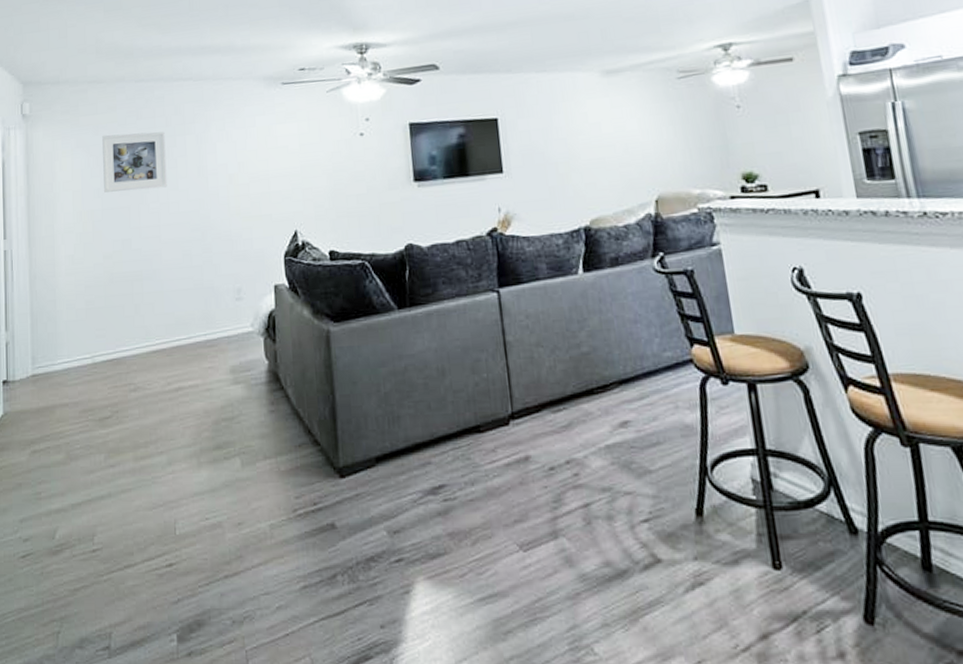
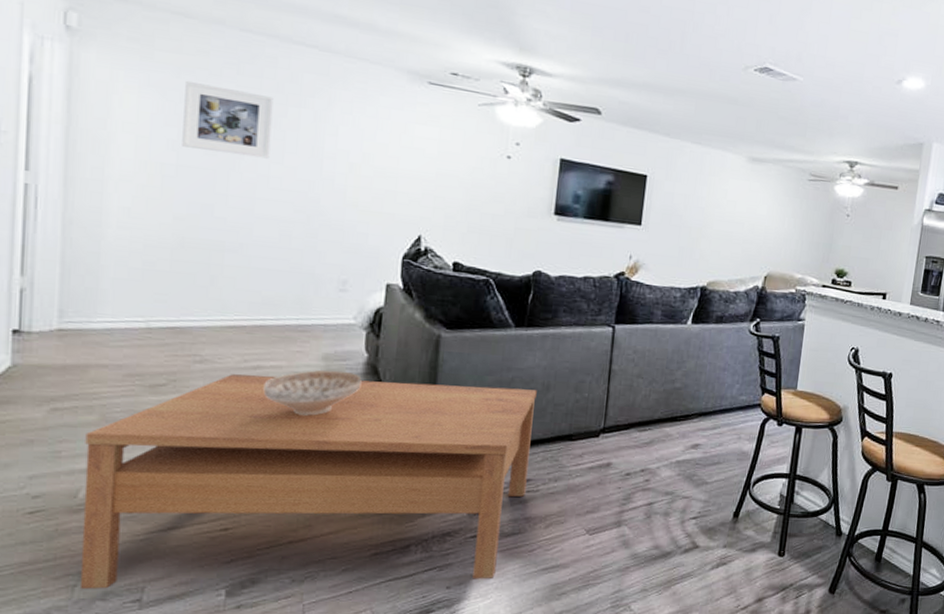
coffee table: none [57,377,443,636] -> present [79,374,537,589]
decorative bowl: none [186,382,267,434] -> present [263,369,362,416]

